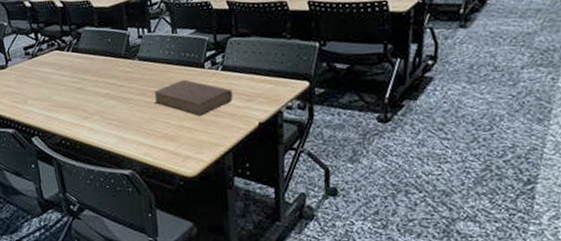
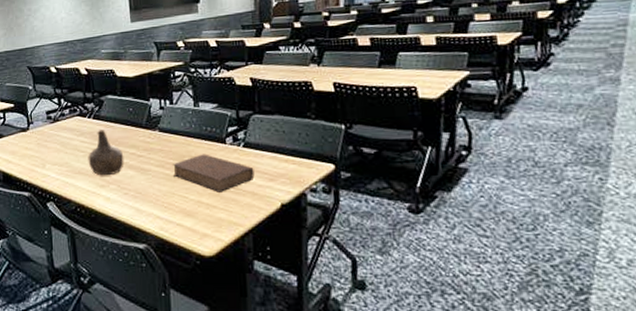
bottle: none [69,62,106,108] -> present [88,130,124,176]

